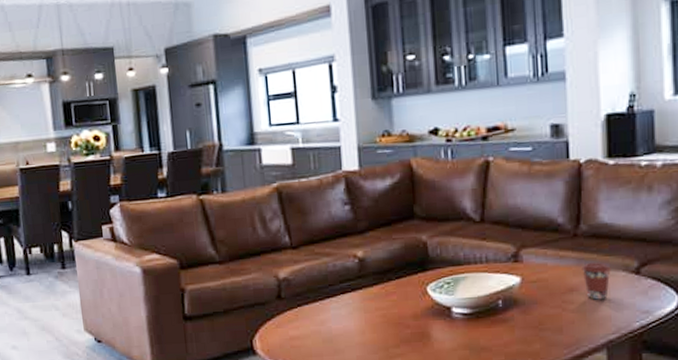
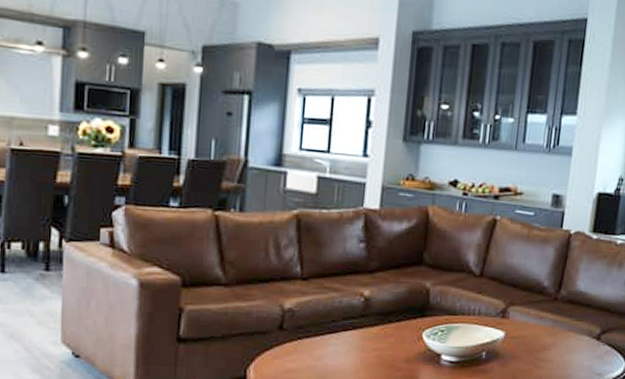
coffee cup: present [581,262,611,300] -> none [555,326,579,360]

